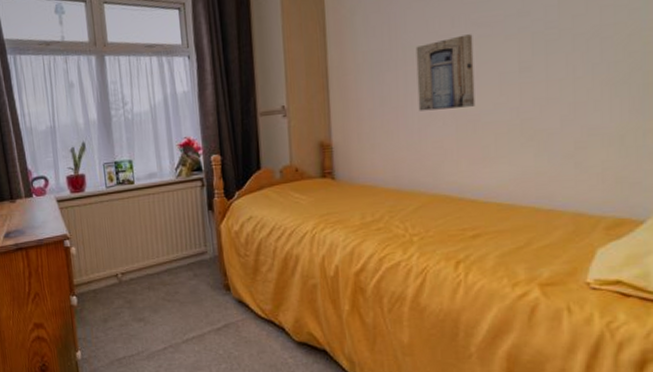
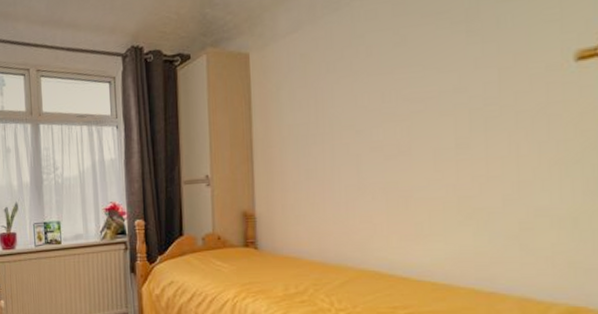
wall art: present [415,34,475,111] -> none [343,109,407,185]

